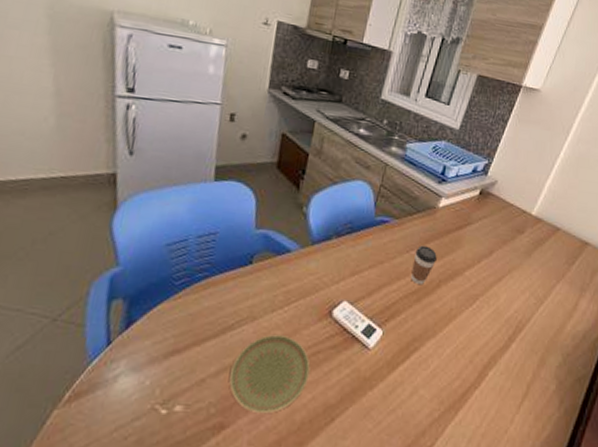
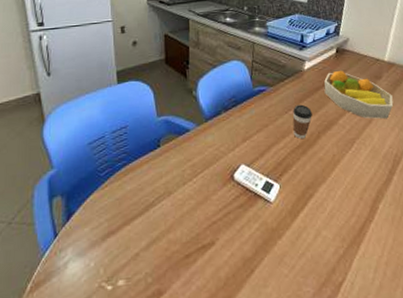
plate: present [229,334,311,414] -> none [159,203,225,276]
fruit bowl: none [456,215,531,280] -> present [324,70,394,119]

